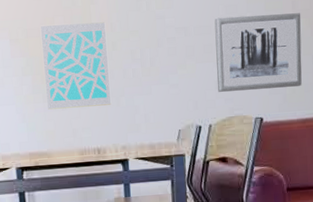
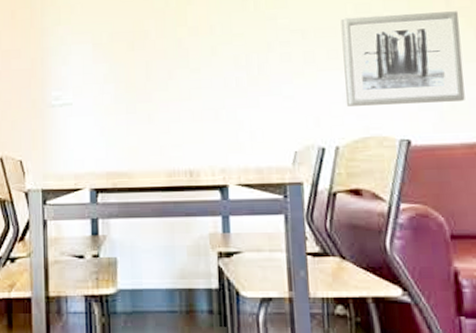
wall art: present [40,22,112,110] -> none [127,24,209,122]

